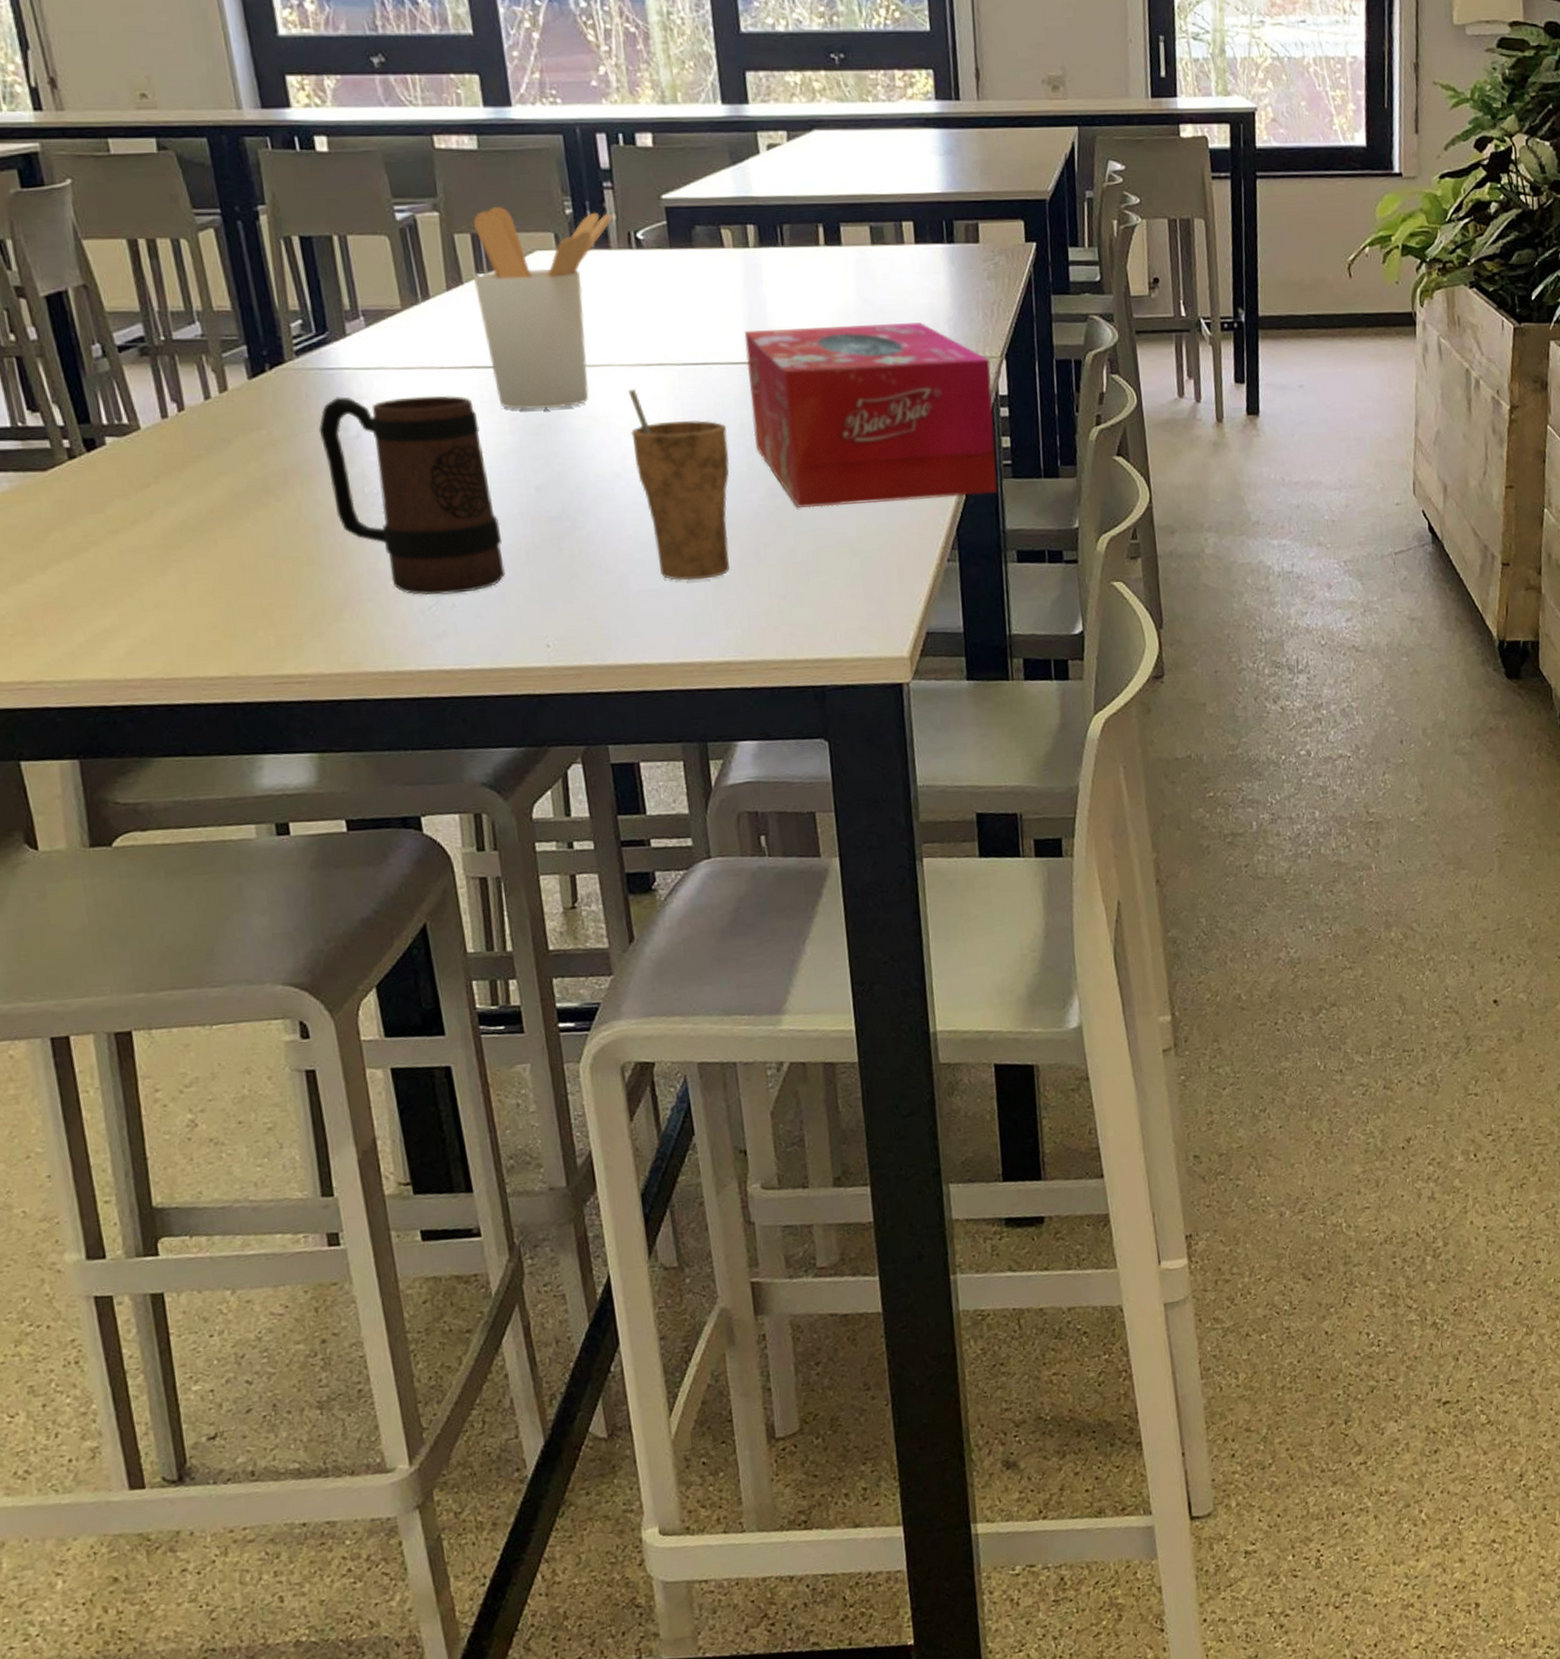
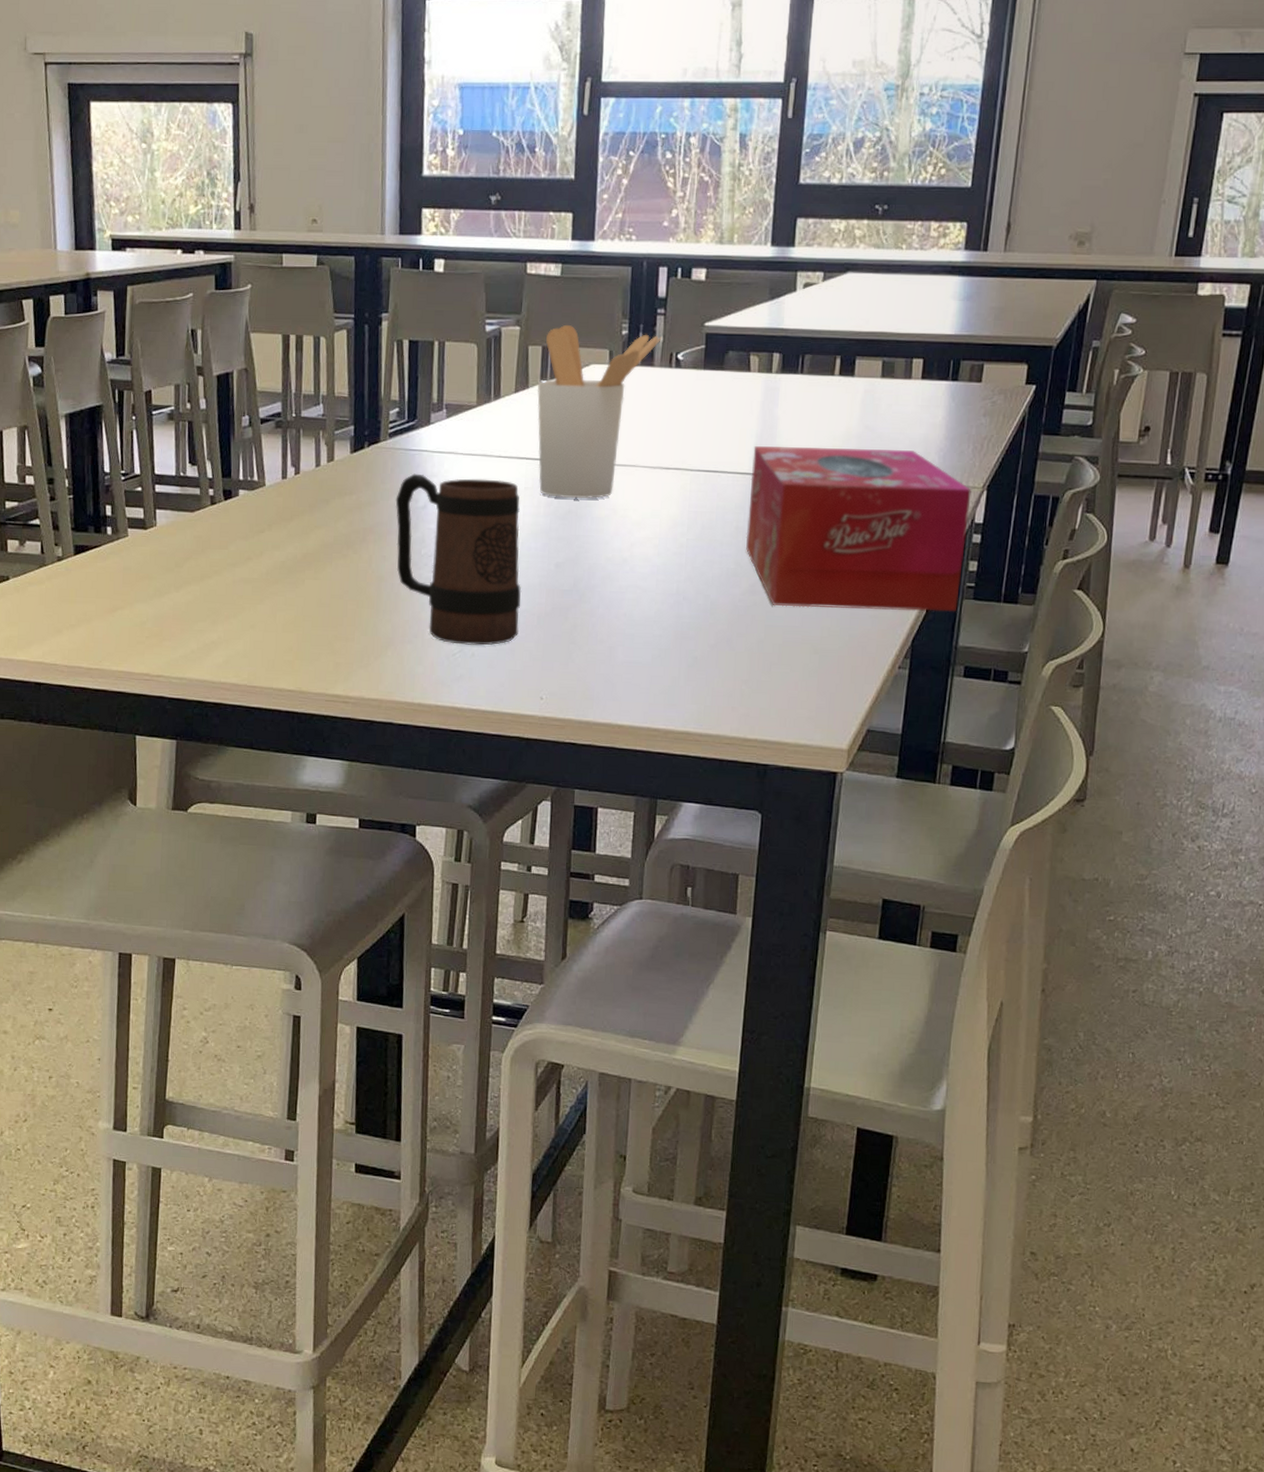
cup: present [628,389,730,581] -> none [640,488,724,659]

